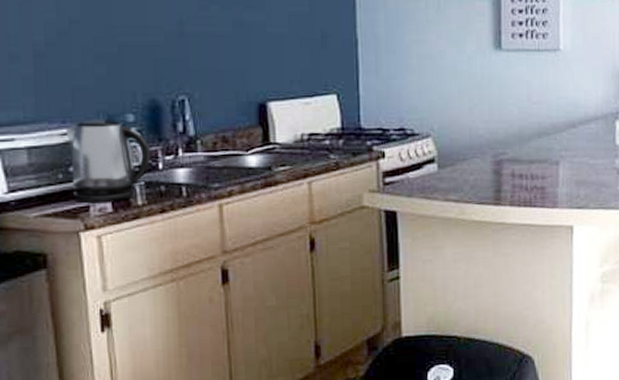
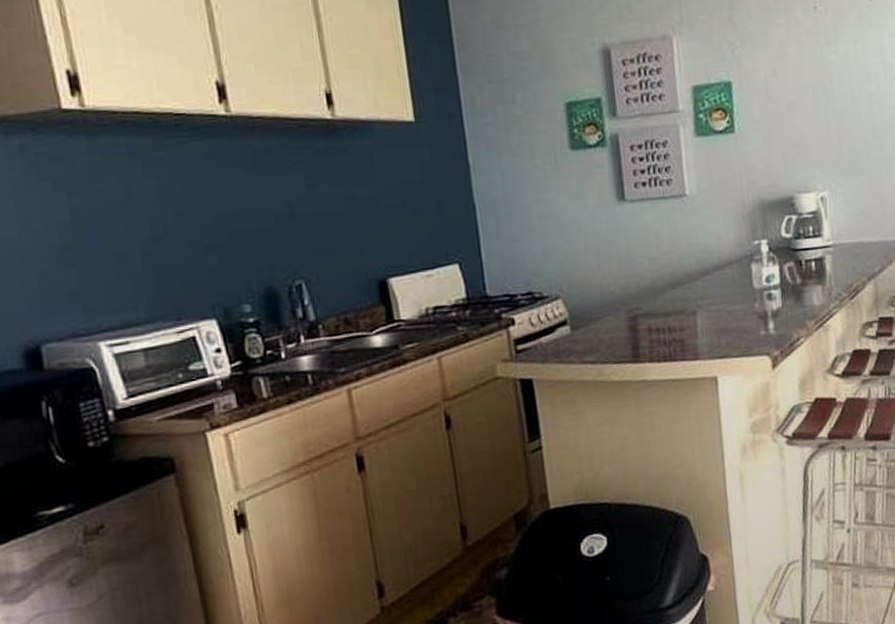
kettle: present [65,118,152,202] -> none [180,311,273,401]

